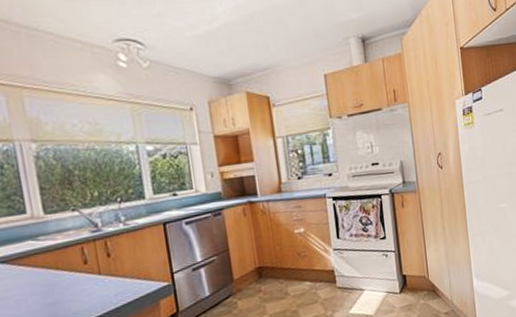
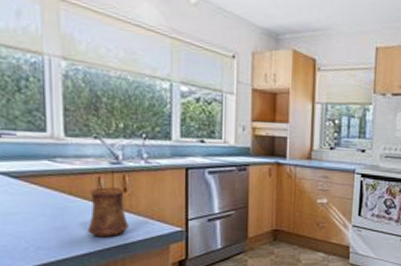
cup: none [75,254,117,307] -> present [87,187,128,238]

